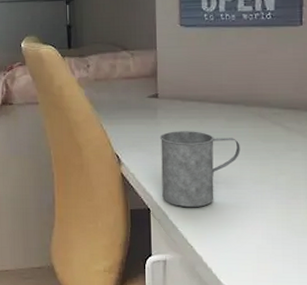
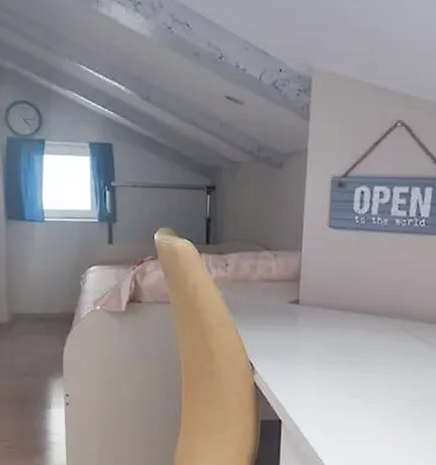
mug: present [159,131,240,208] -> none [295,340,380,421]

